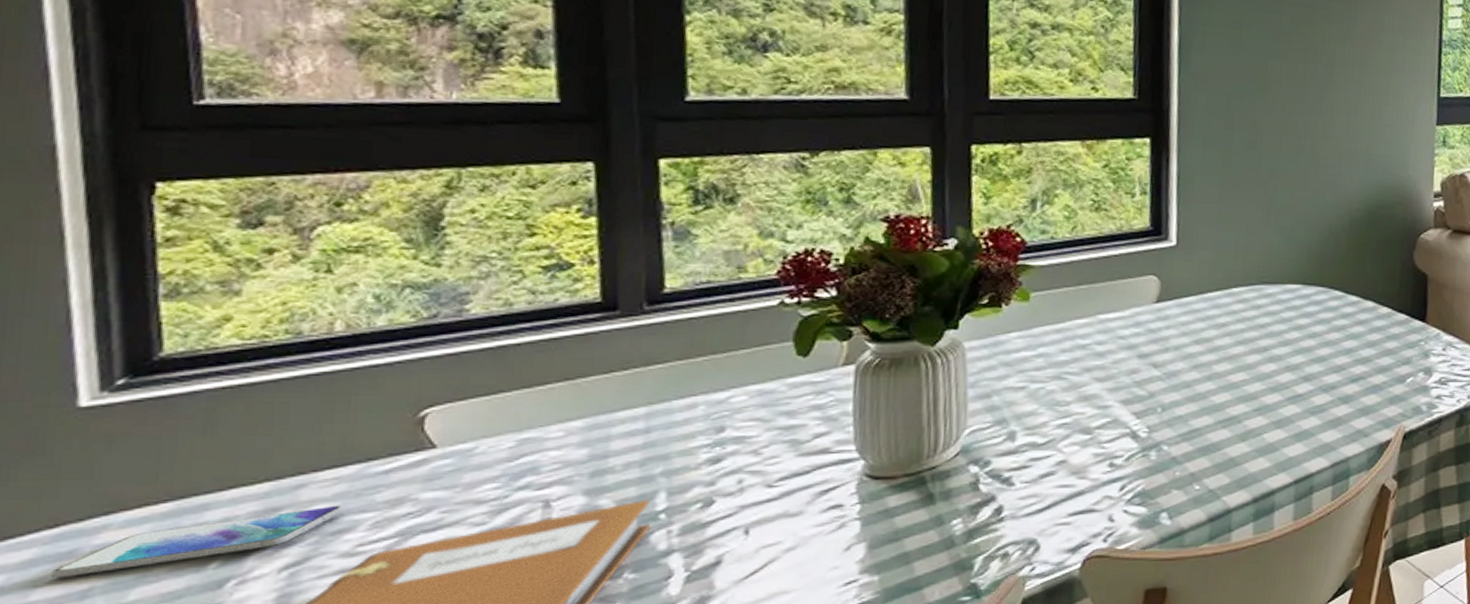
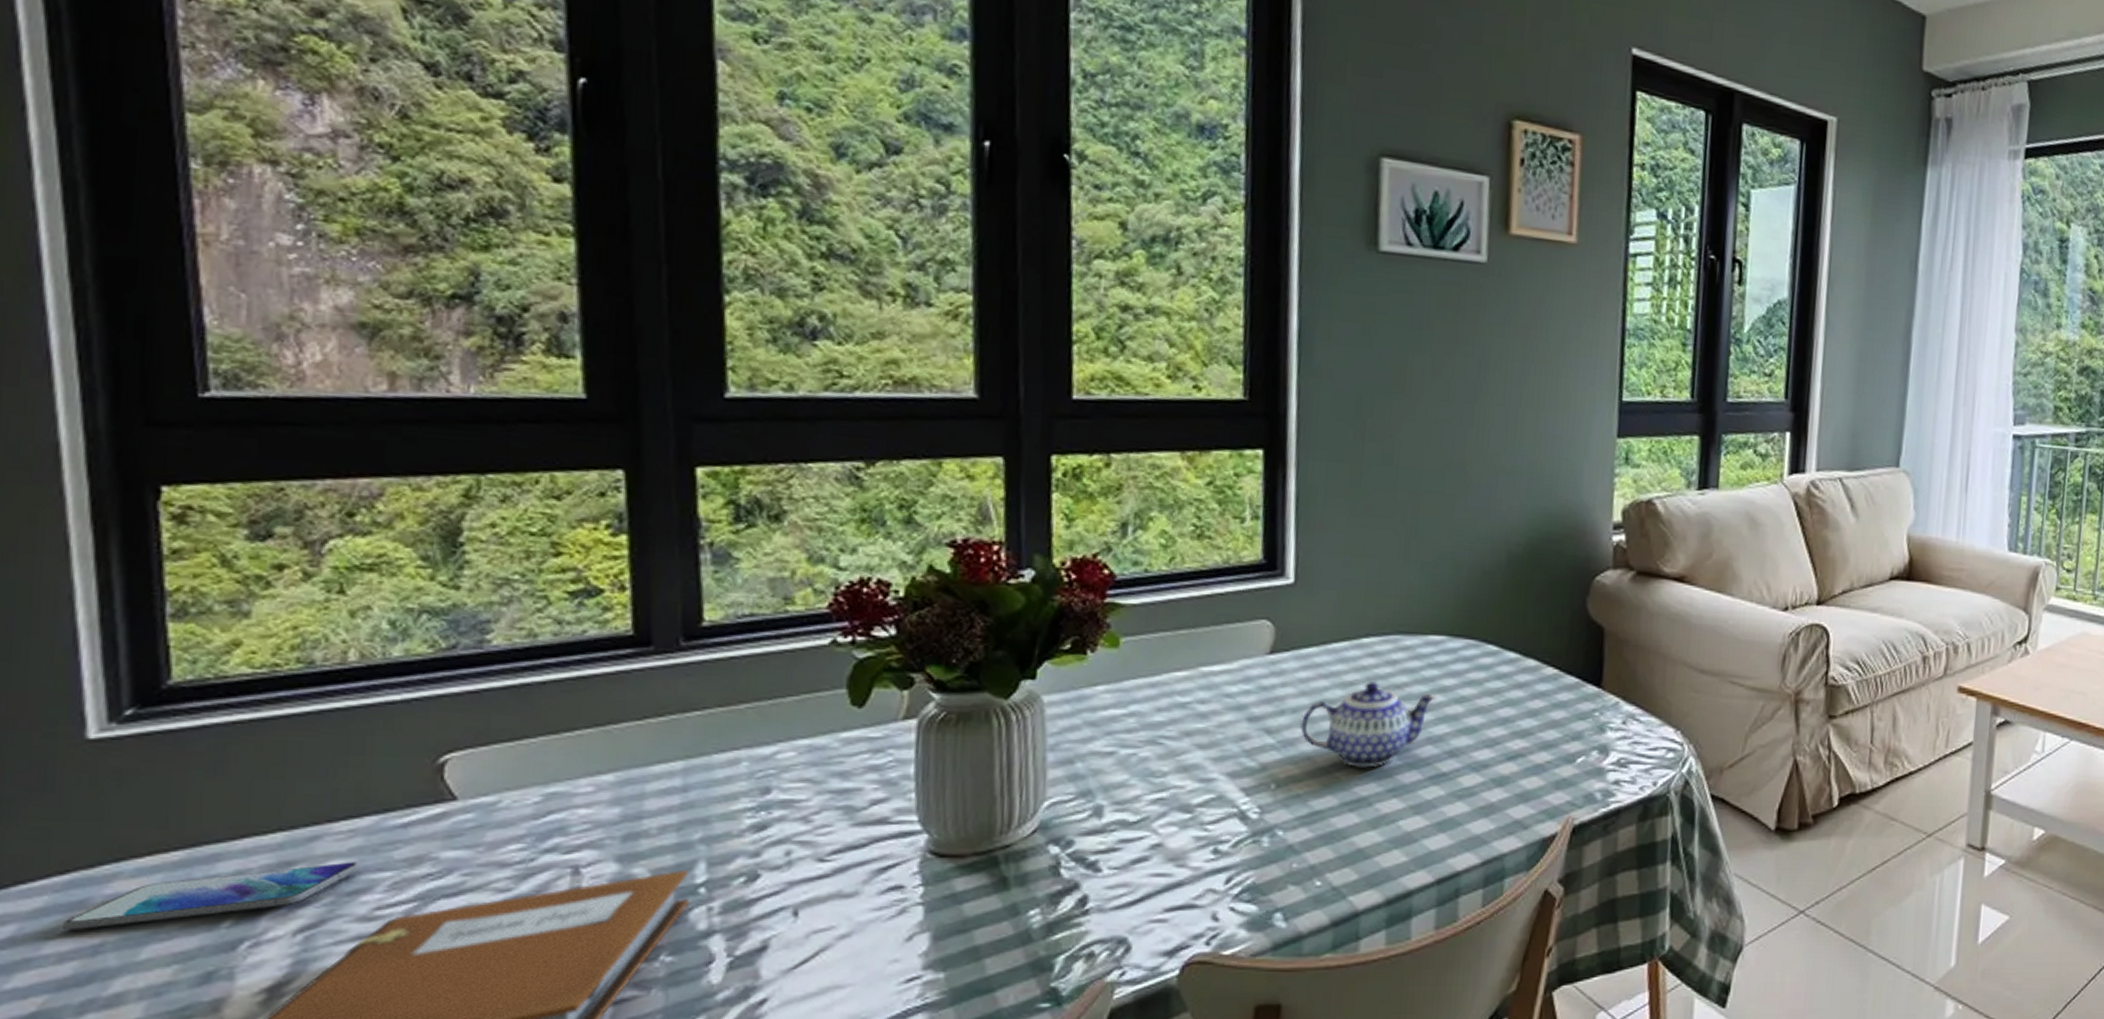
teapot: none [1182,323,1293,392] -> present [1300,682,1436,768]

